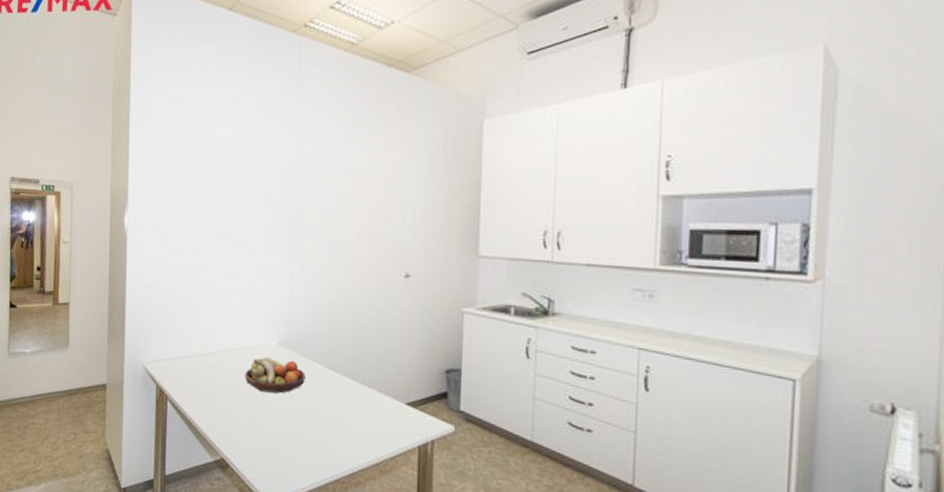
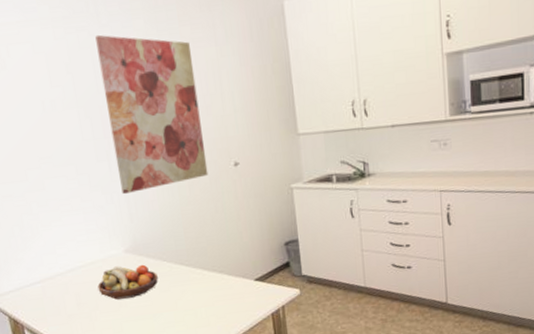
wall art: none [288,131,381,287] -> present [95,34,209,195]

